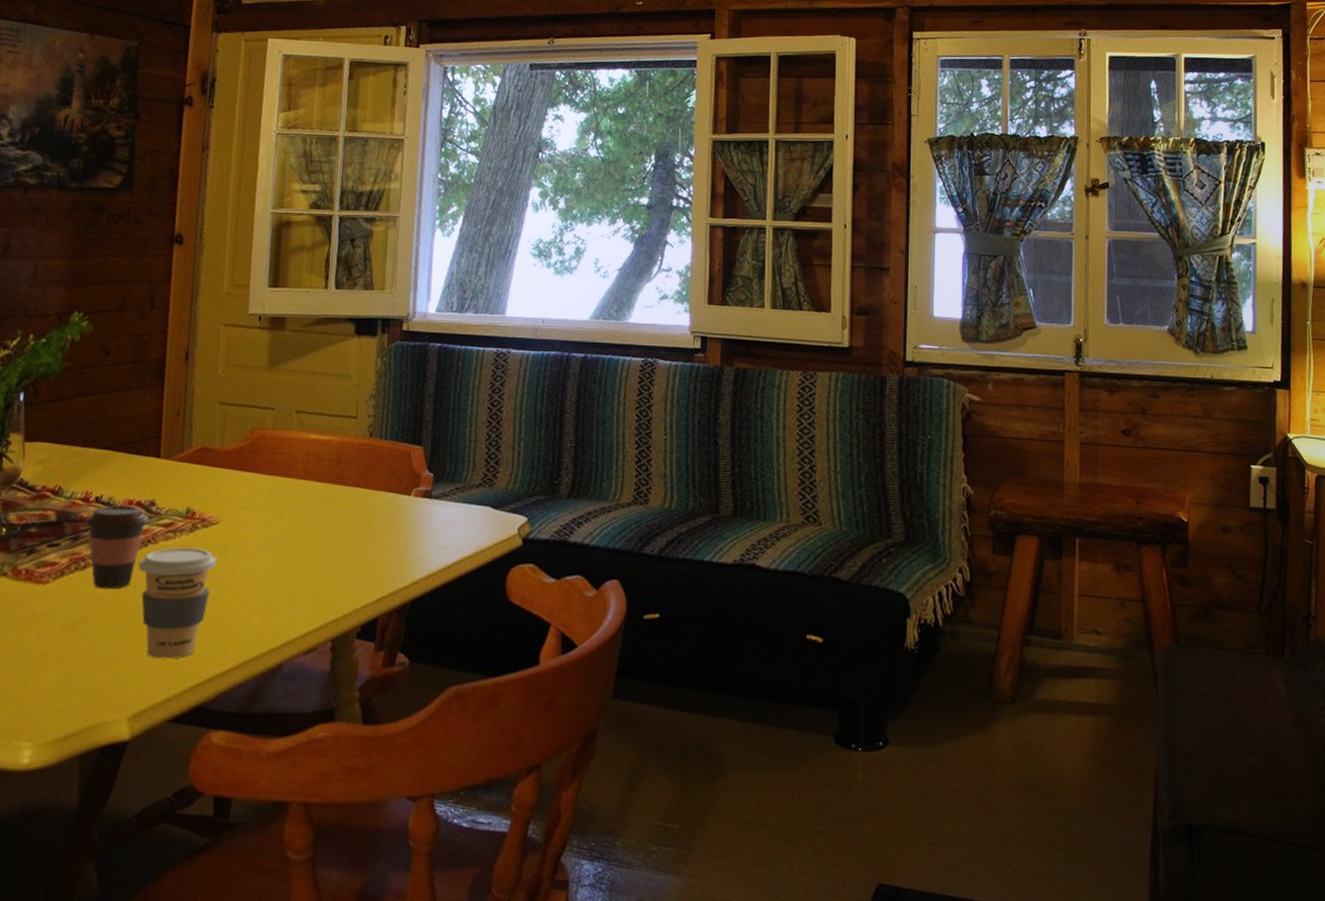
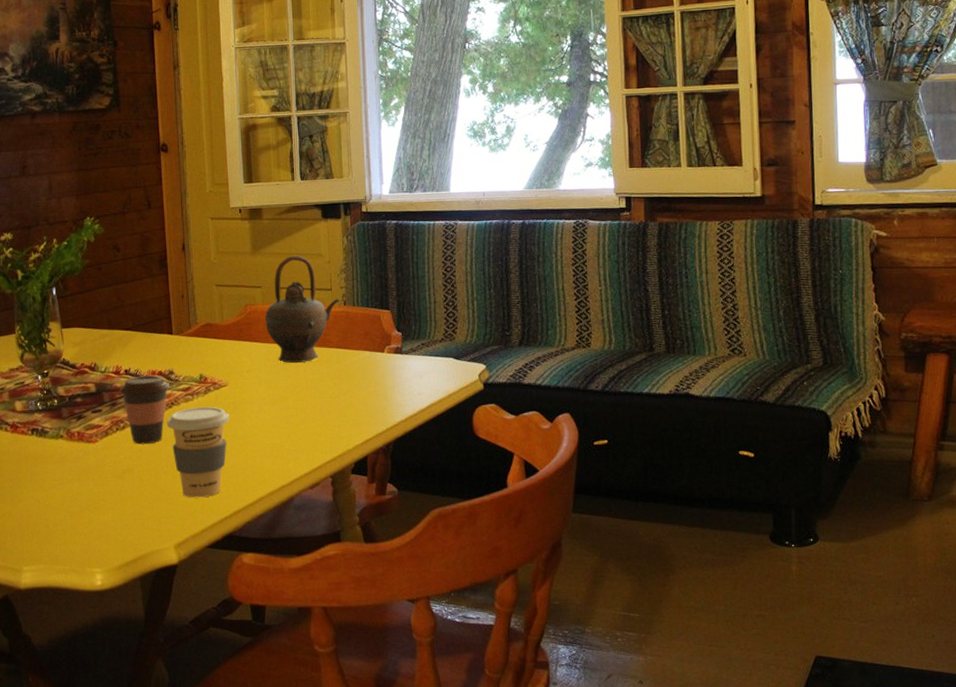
teapot: none [274,374,366,502] -> present [265,255,340,364]

